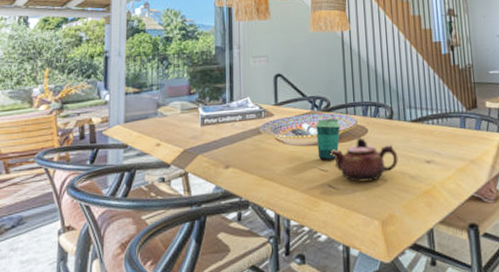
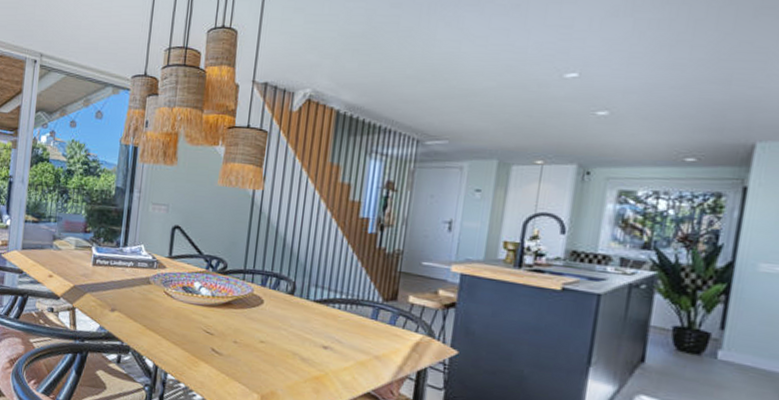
cup: present [315,119,341,161] -> none [205,281,235,325]
teapot: present [330,138,398,182] -> none [219,307,292,355]

